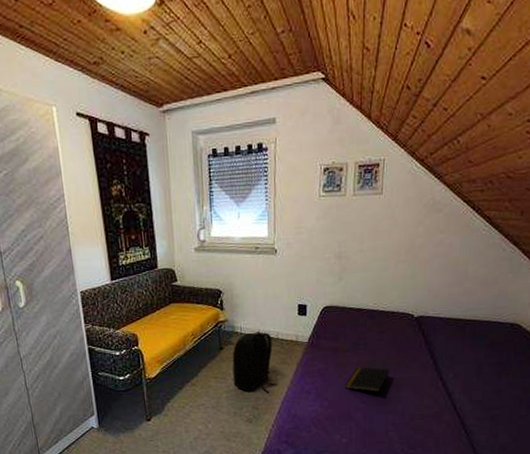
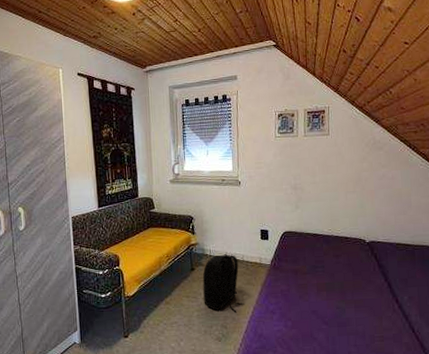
notepad: present [345,366,390,393] -> none [306,287,348,314]

